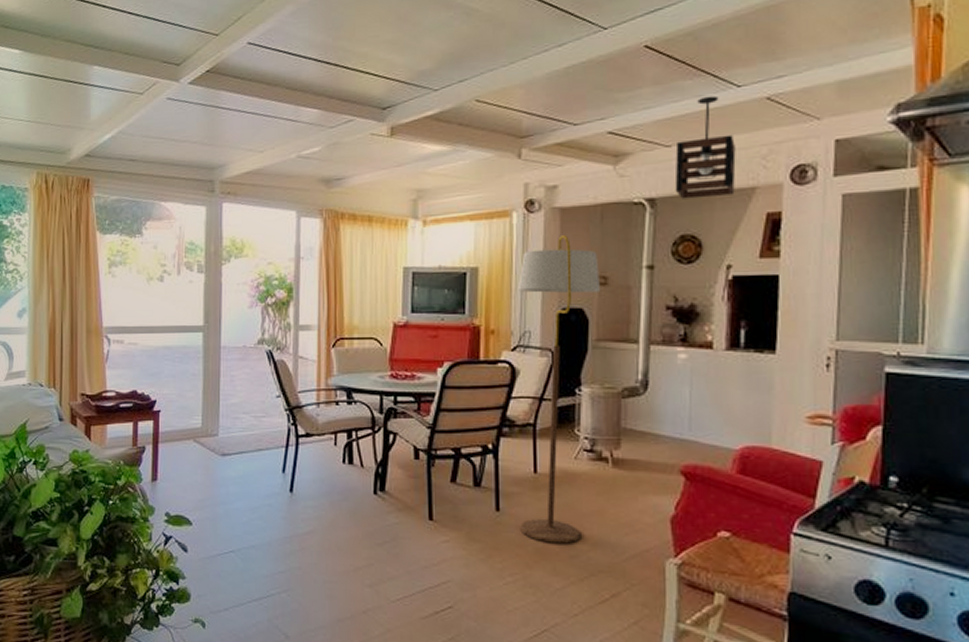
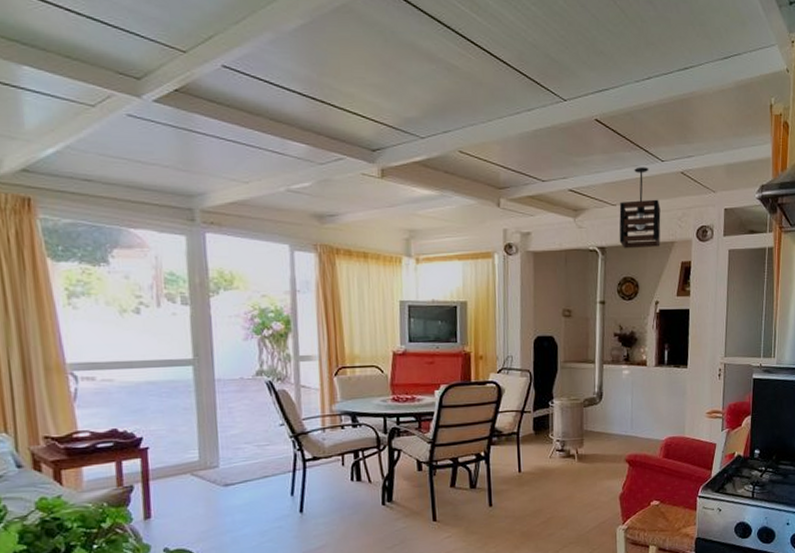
floor lamp: present [517,234,600,544] -> none [500,274,566,527]

